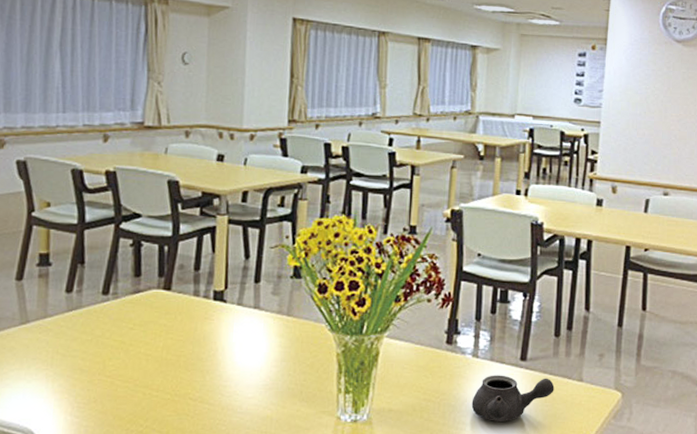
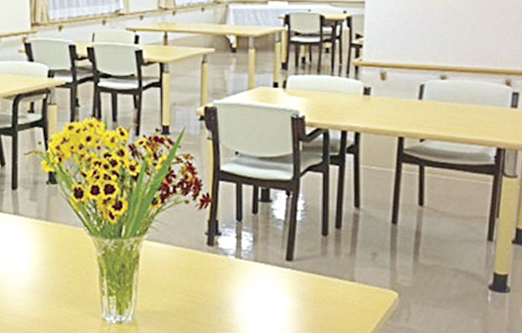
teapot: present [471,375,554,421] -> none [237,276,324,322]

